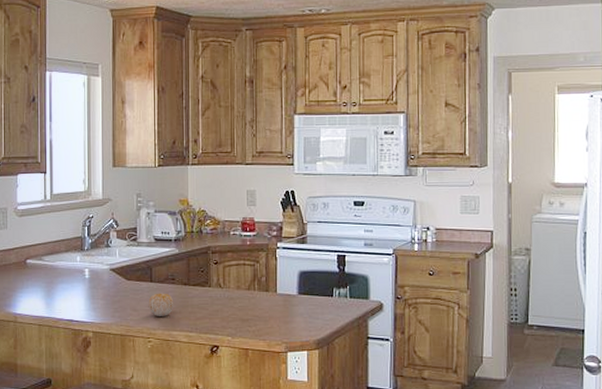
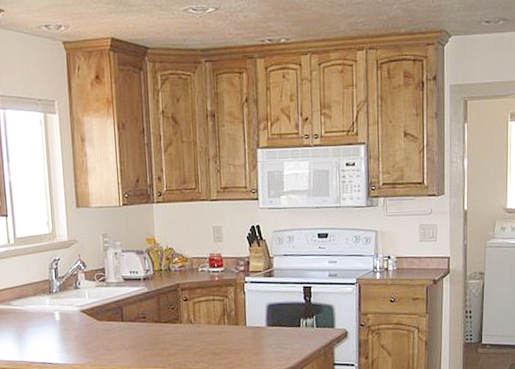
fruit: present [148,293,174,316] -> none [120,331,146,355]

